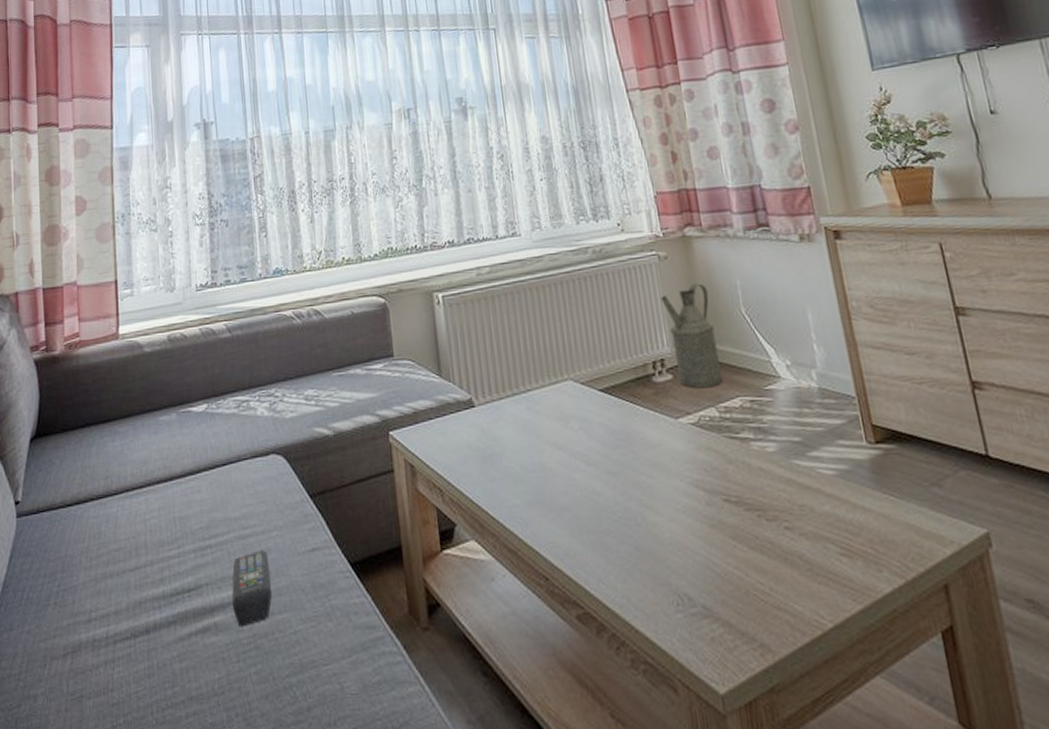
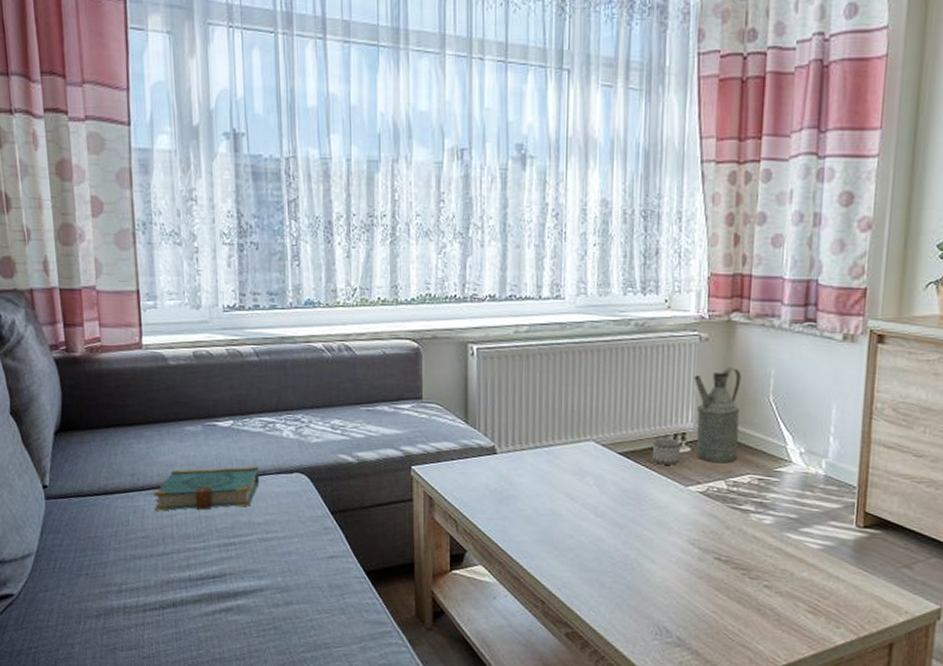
book: none [126,452,236,517] -> present [153,466,260,511]
remote control: present [232,551,272,627] -> none [254,552,291,611]
planter: none [633,366,664,397] -> present [653,437,681,465]

